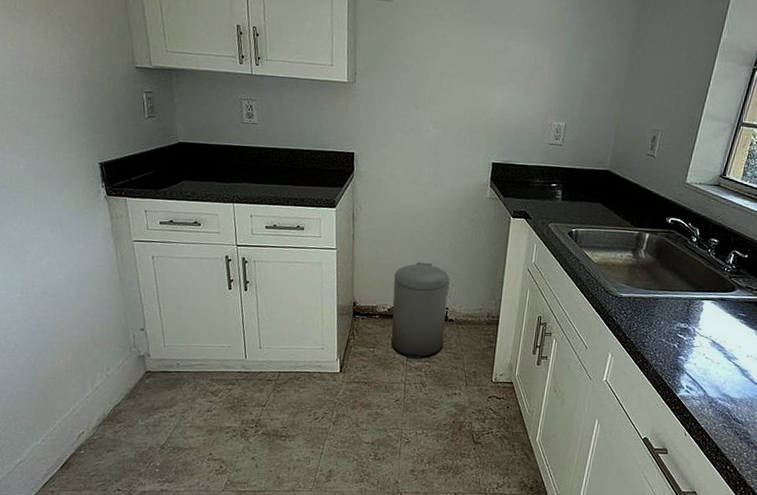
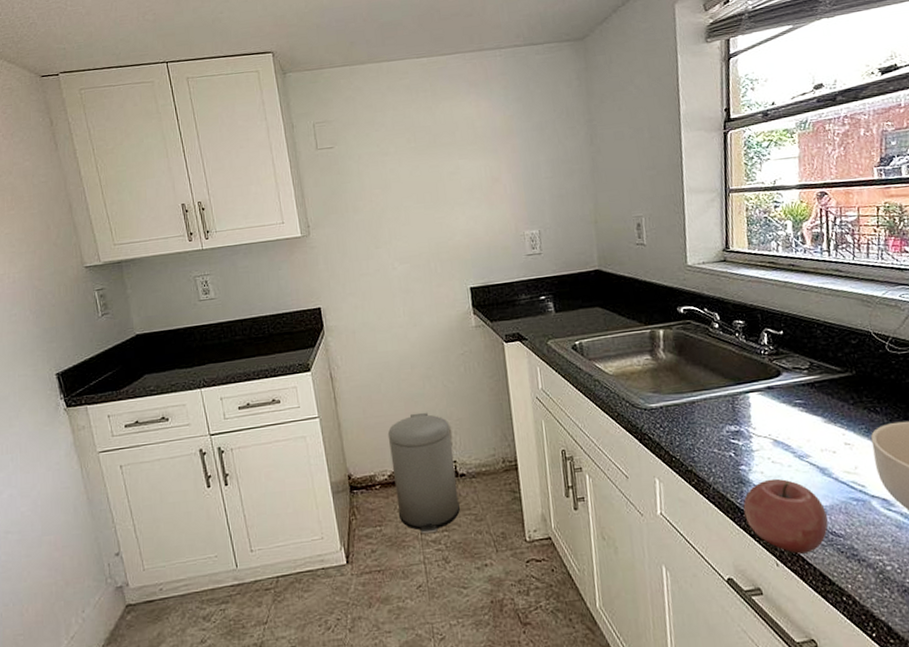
fruit: none [671,370,736,431] -> present [743,478,829,554]

